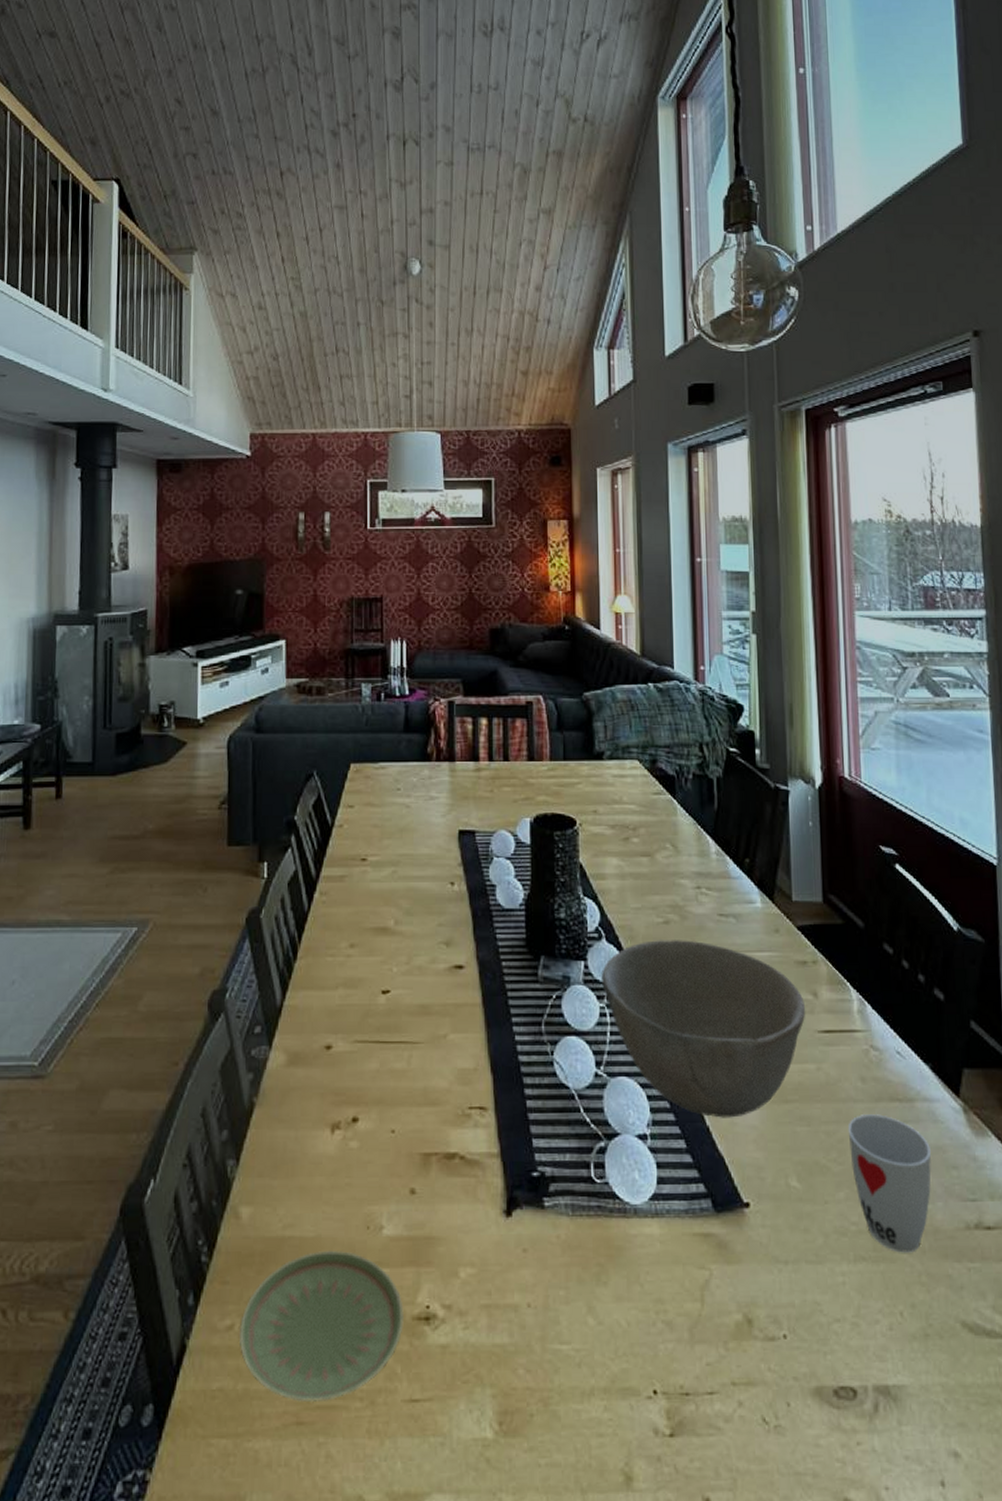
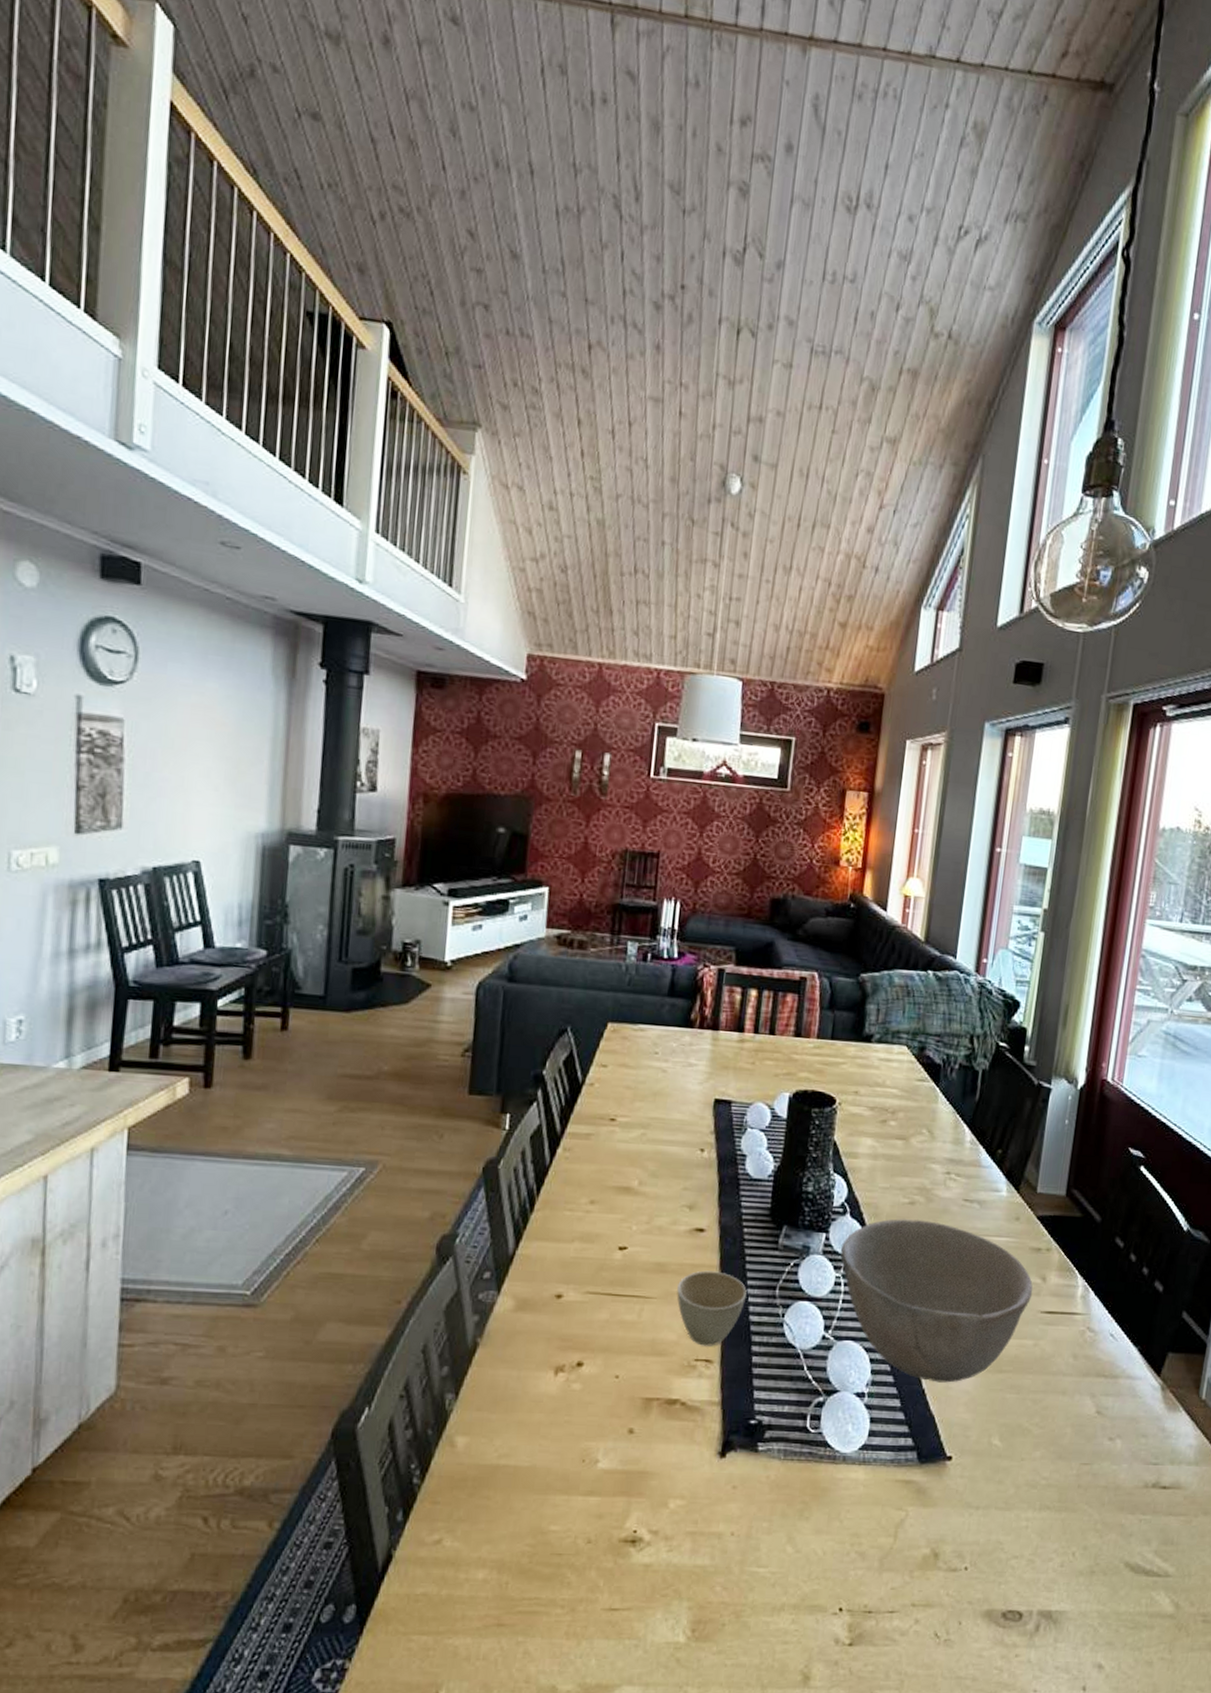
plate: present [240,1250,404,1402] -> none [446,1478,612,1607]
cup: none [443,1010,512,1092] -> present [676,1270,747,1346]
cup: present [847,1114,931,1253] -> none [1051,1387,1126,1505]

